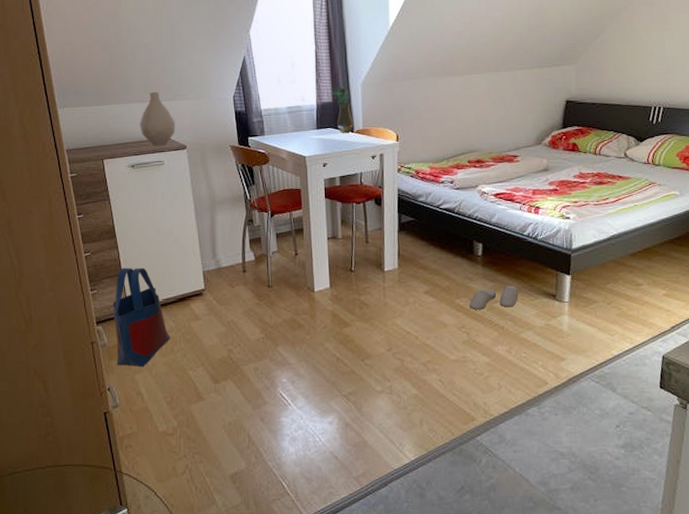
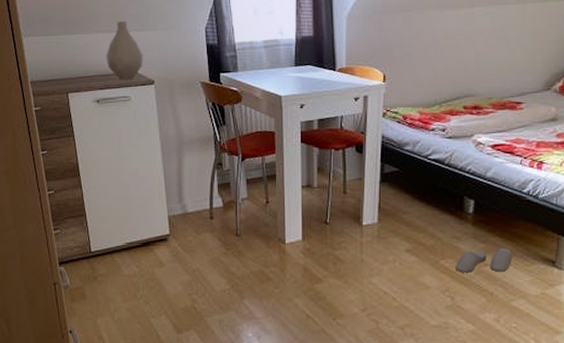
tote bag: present [113,267,170,367] -> none [75,207,133,312]
vase: present [332,84,354,133] -> none [314,16,336,71]

